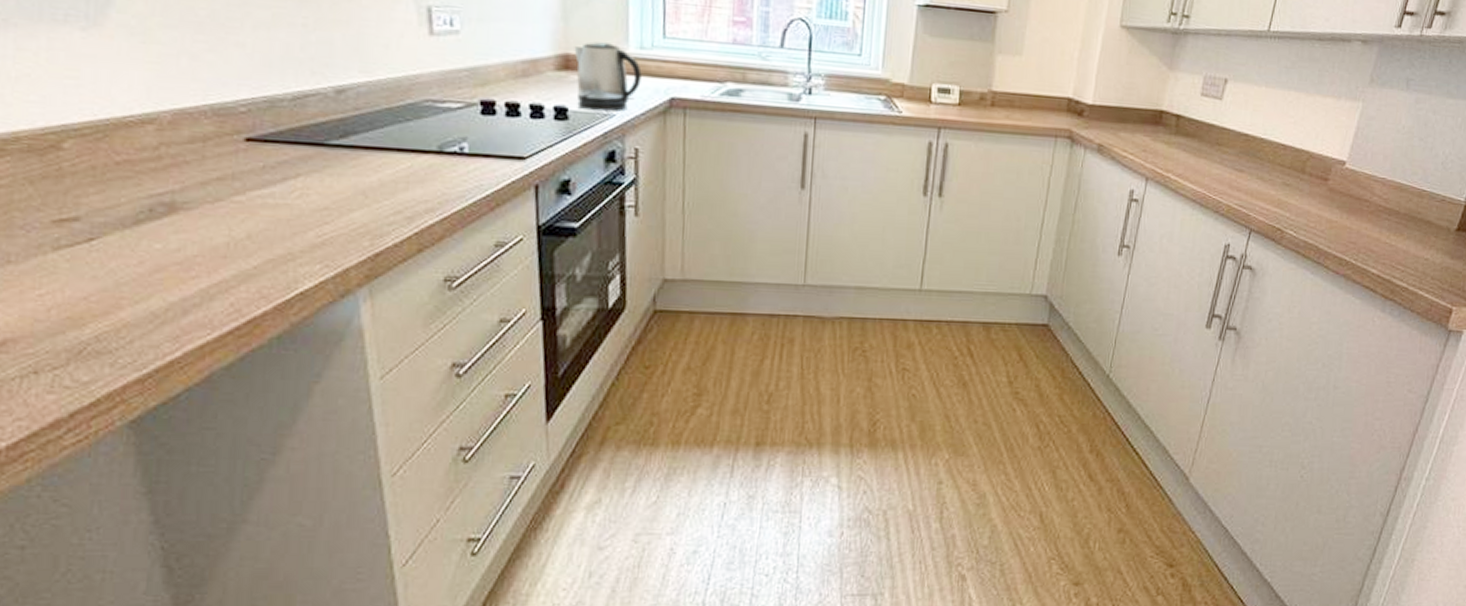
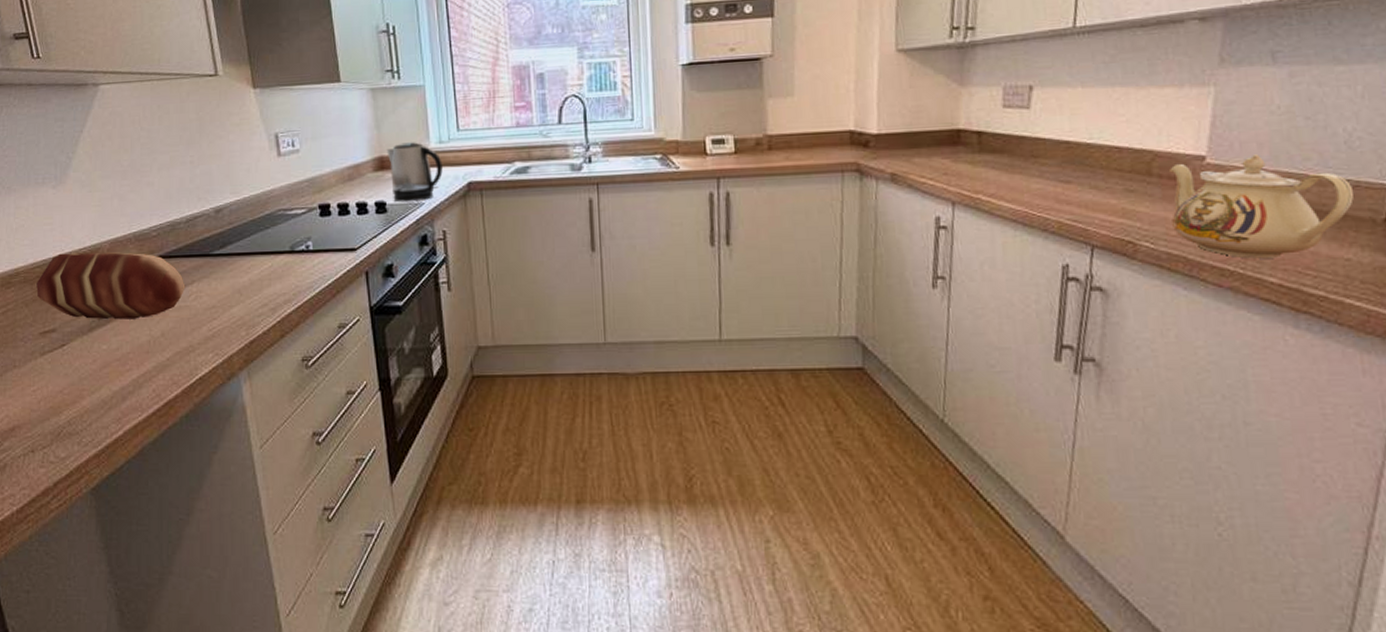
bread loaf: none [49,119,286,215] -> present [36,252,186,320]
teapot: none [1312,165,1441,253] -> present [1168,154,1355,259]

